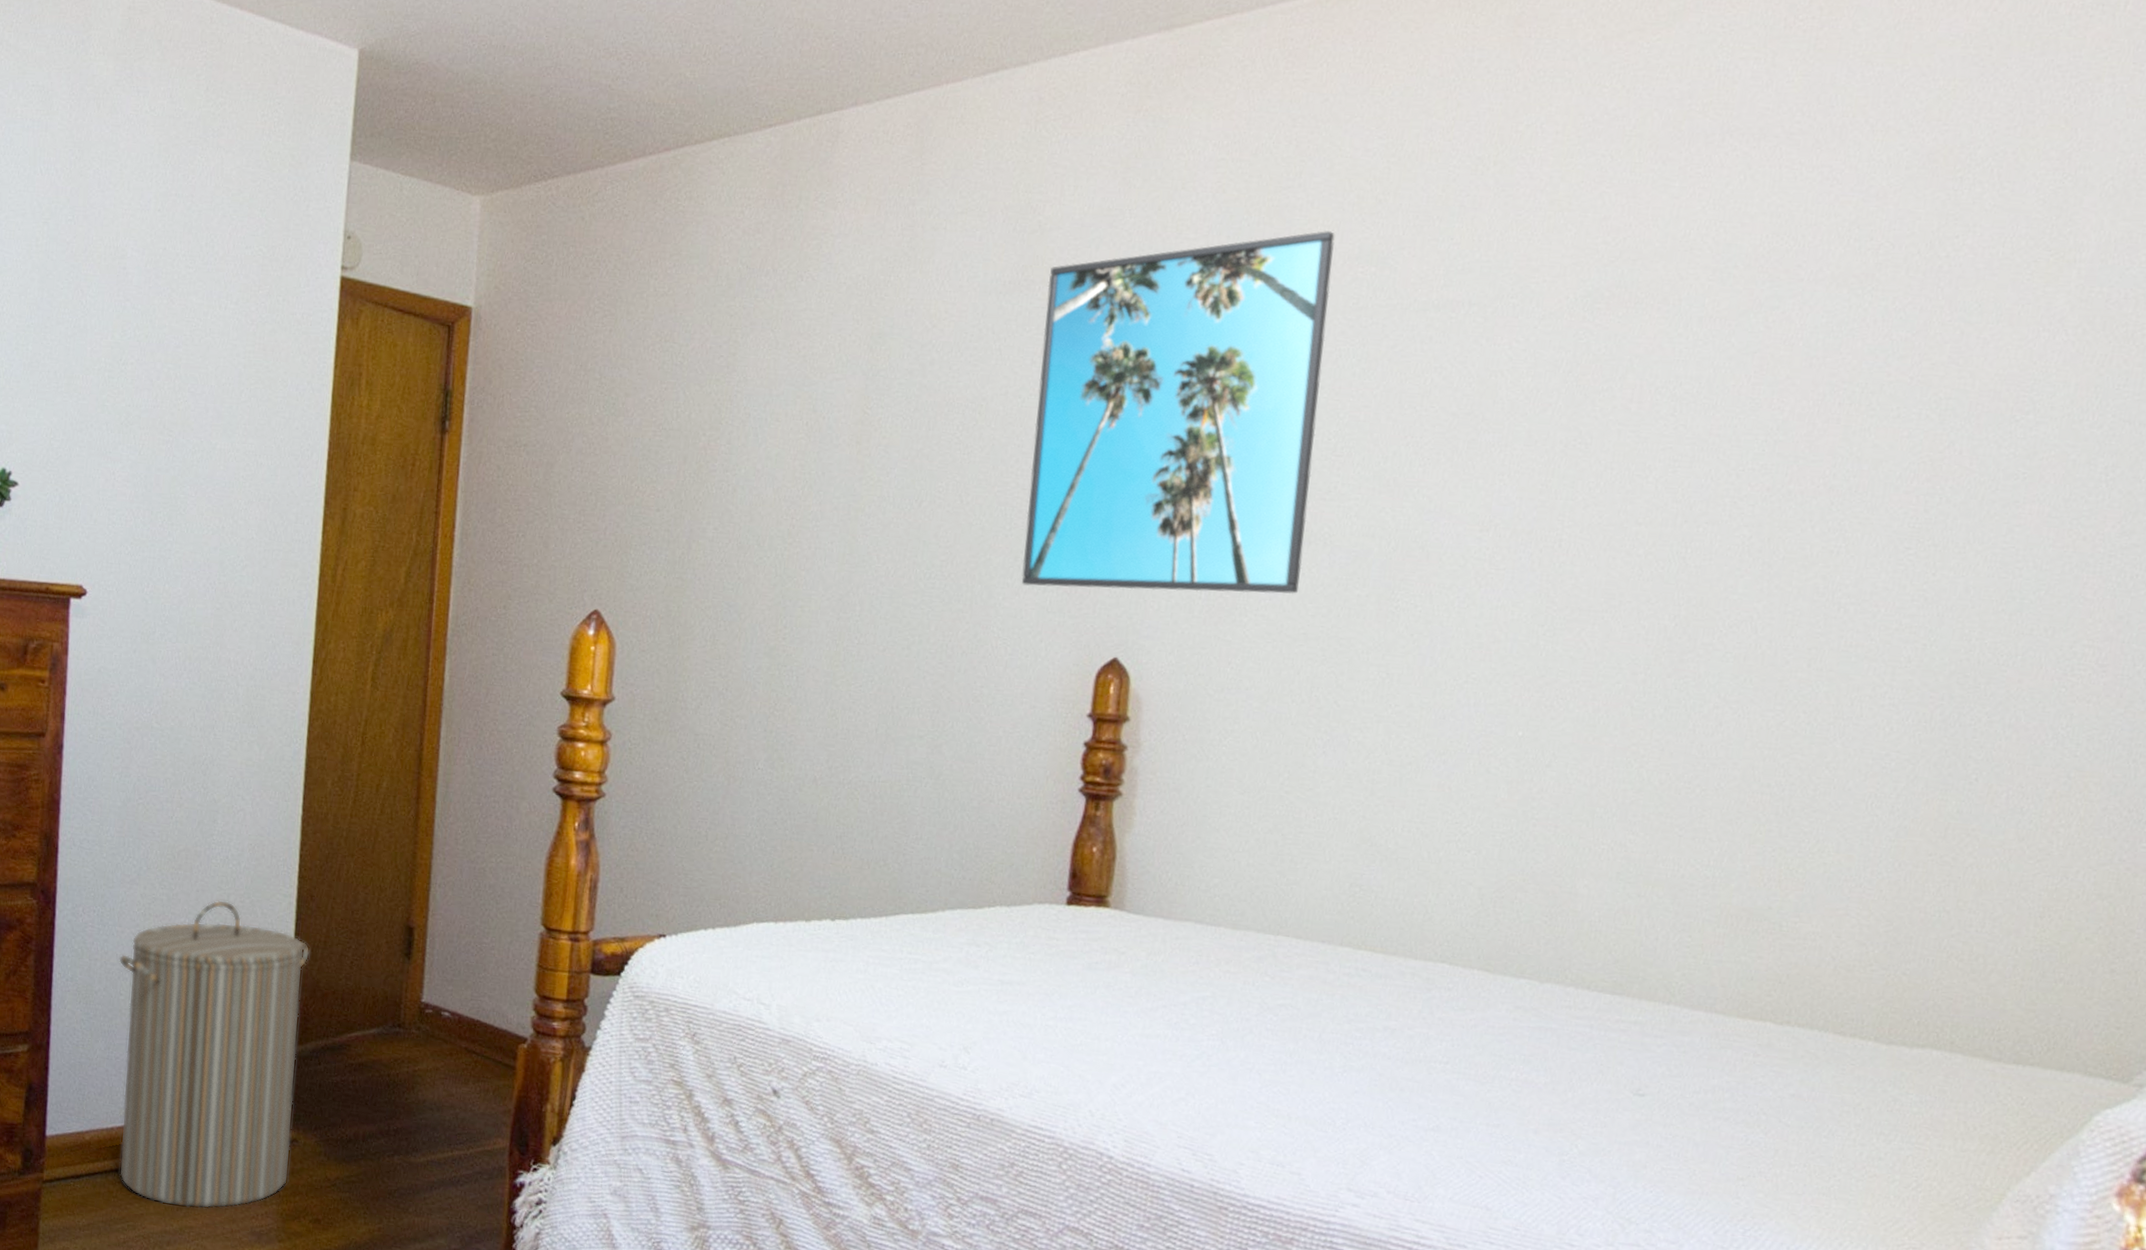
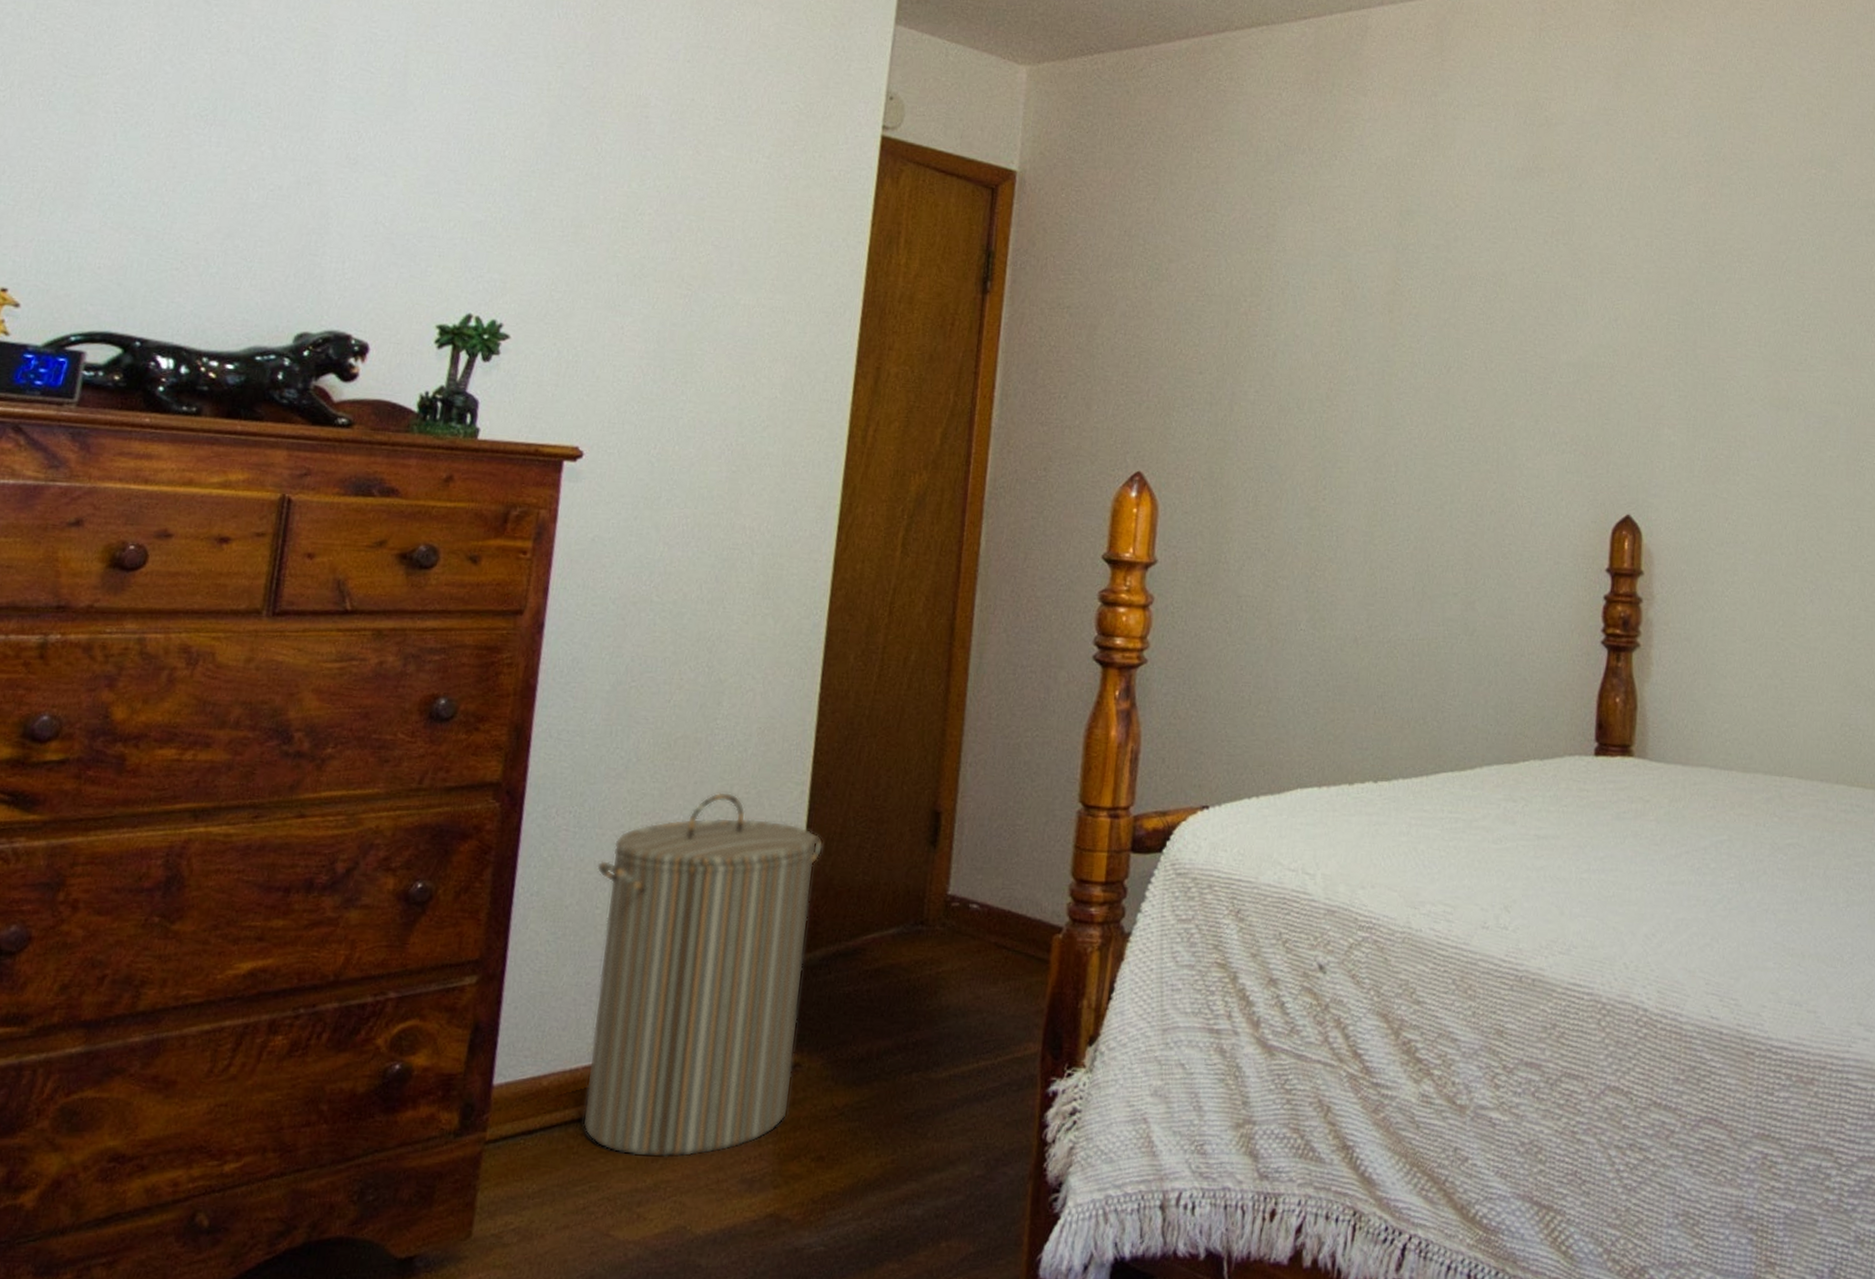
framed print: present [1021,231,1335,594] -> none [1542,137,1792,455]

